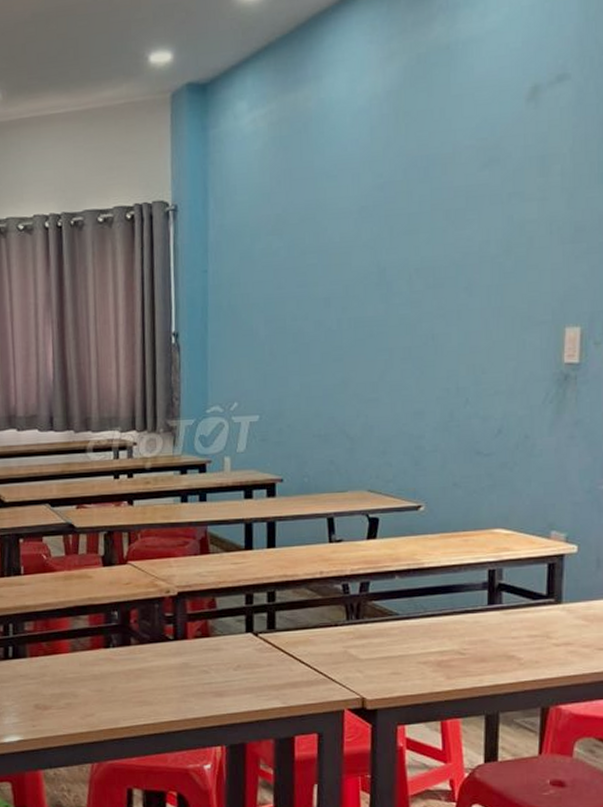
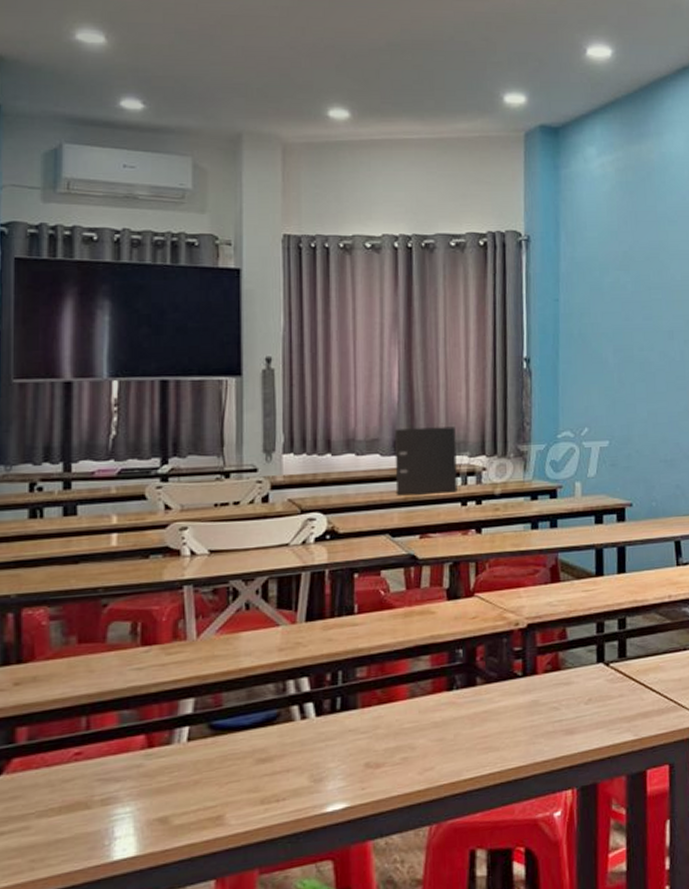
binder: none [50,402,110,469] -> present [394,426,457,496]

